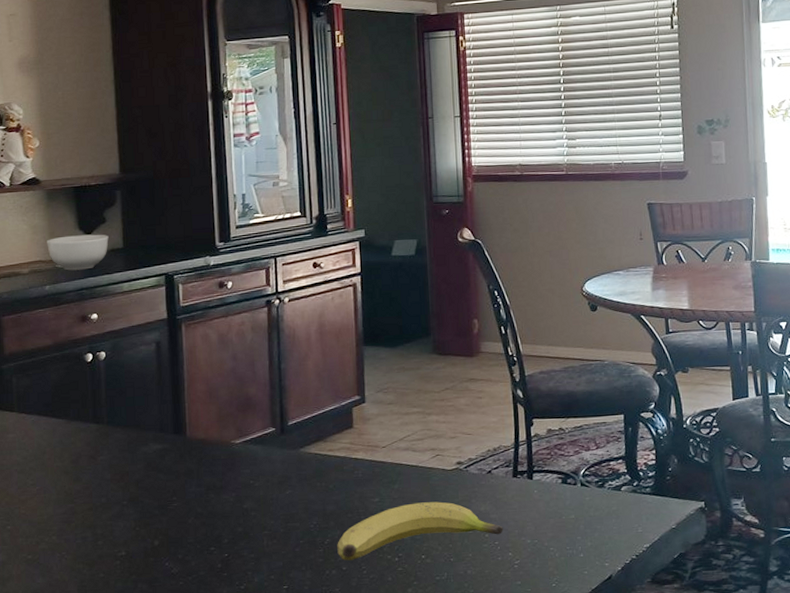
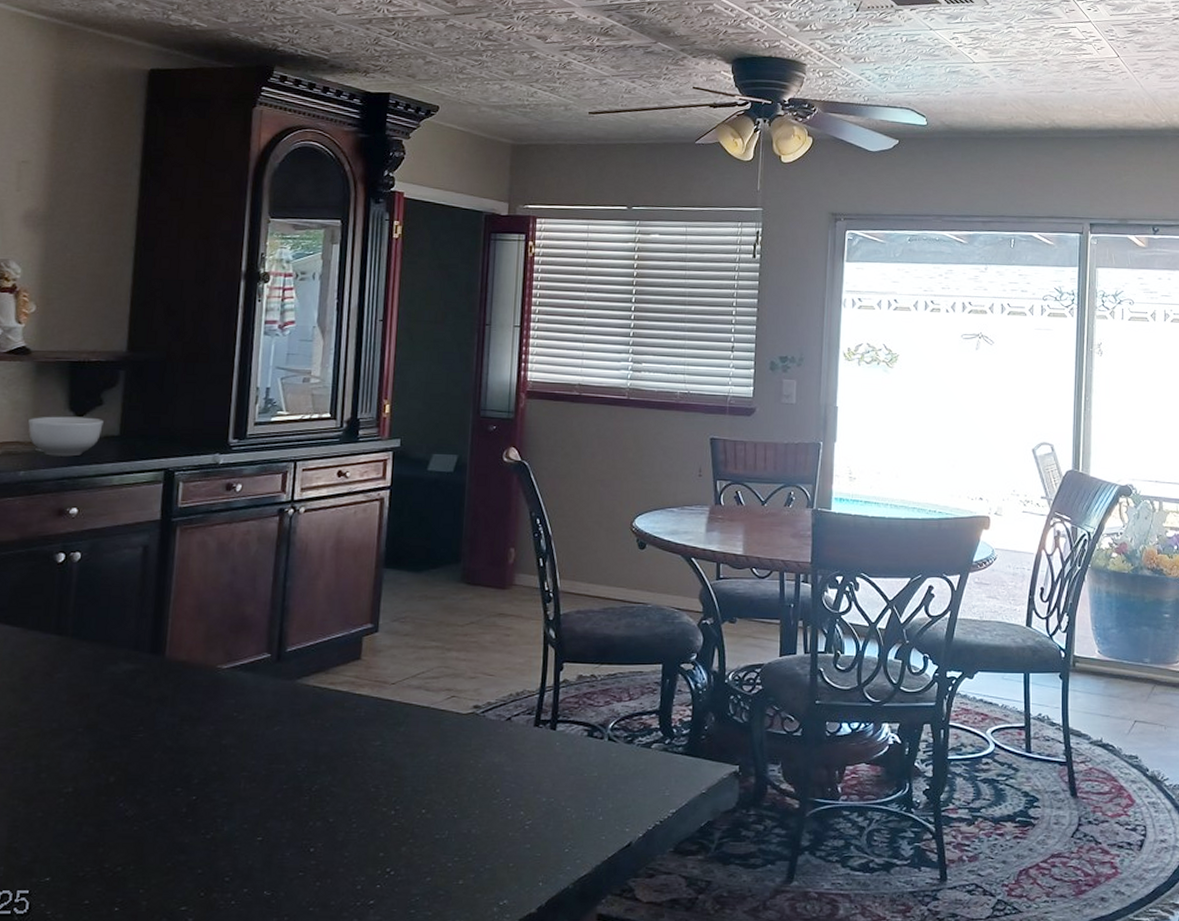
fruit: present [337,501,503,561] -> none [325,749,518,811]

